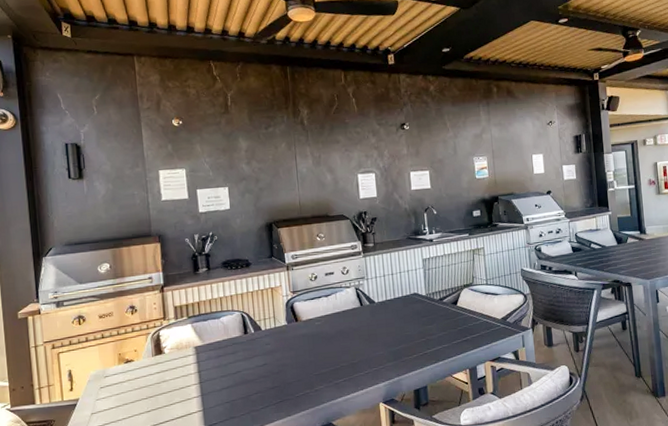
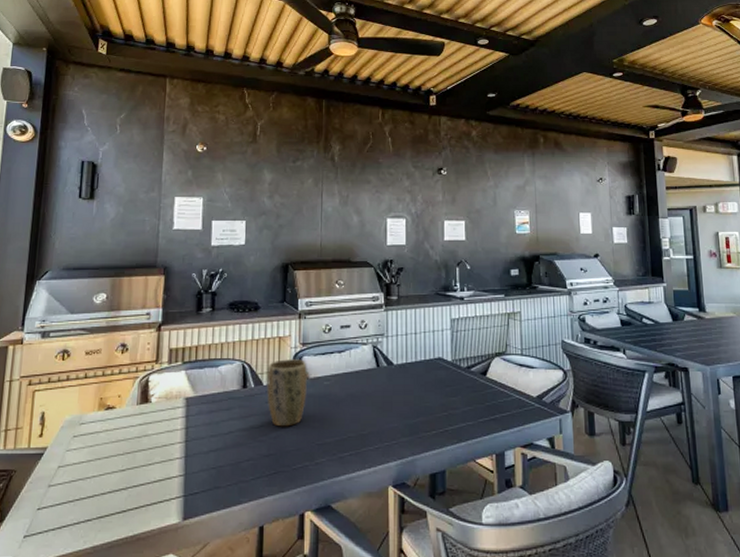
plant pot: none [264,305,301,364] -> present [267,359,307,427]

